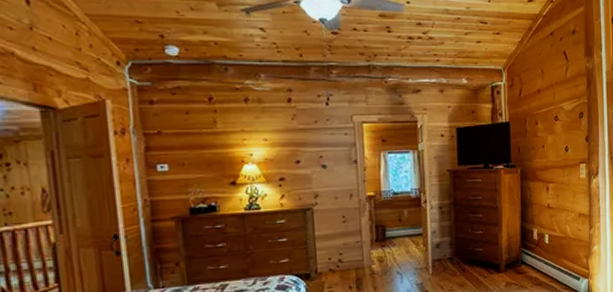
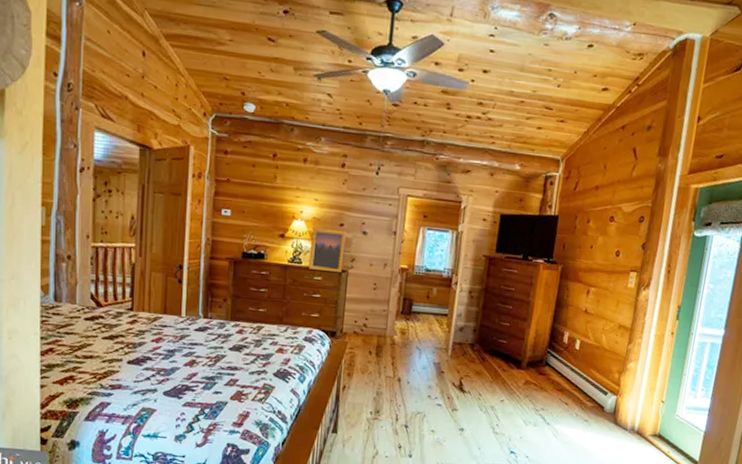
picture frame: none [266,167,307,215] -> present [308,227,347,274]

